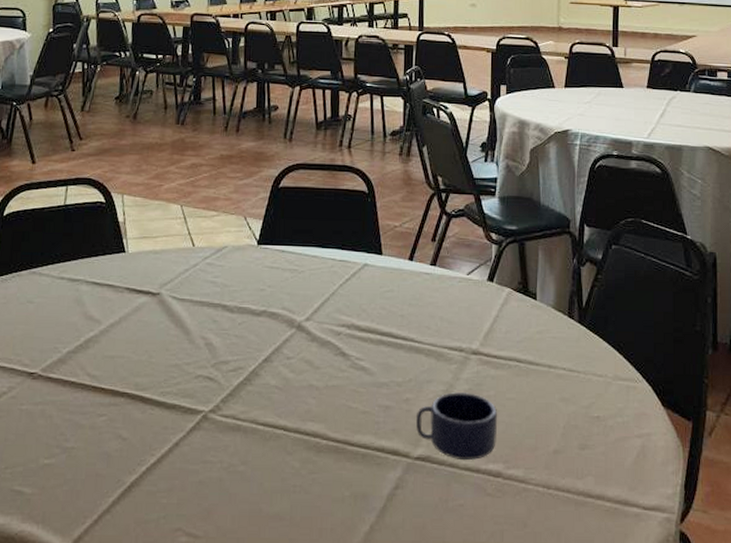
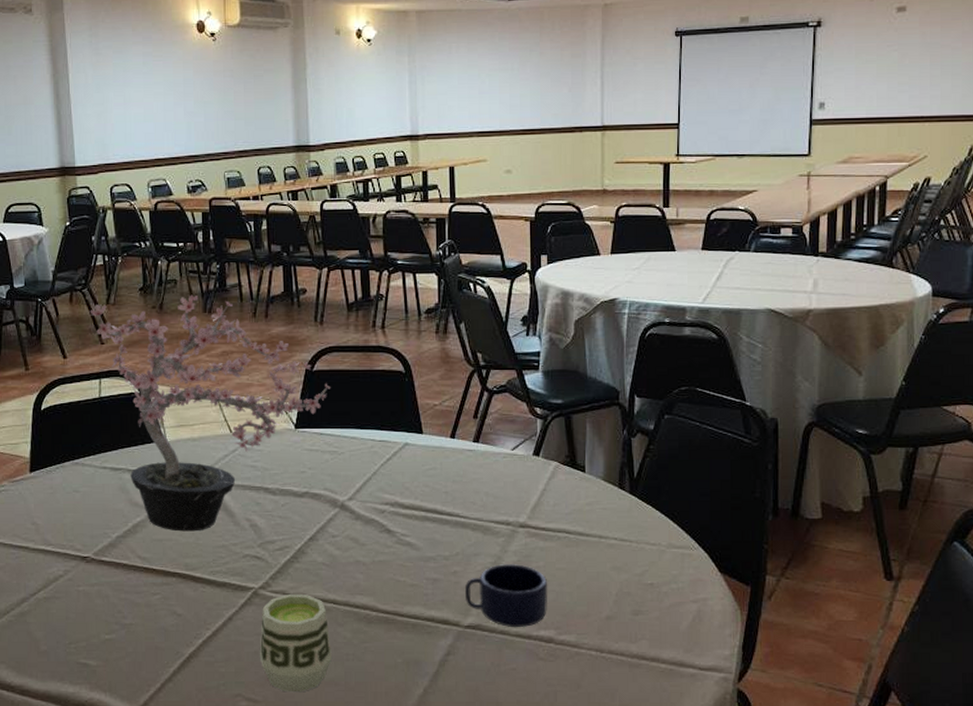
potted plant: none [63,106,295,349] -> present [90,294,331,532]
cup: none [203,418,279,528] -> present [259,593,333,693]

